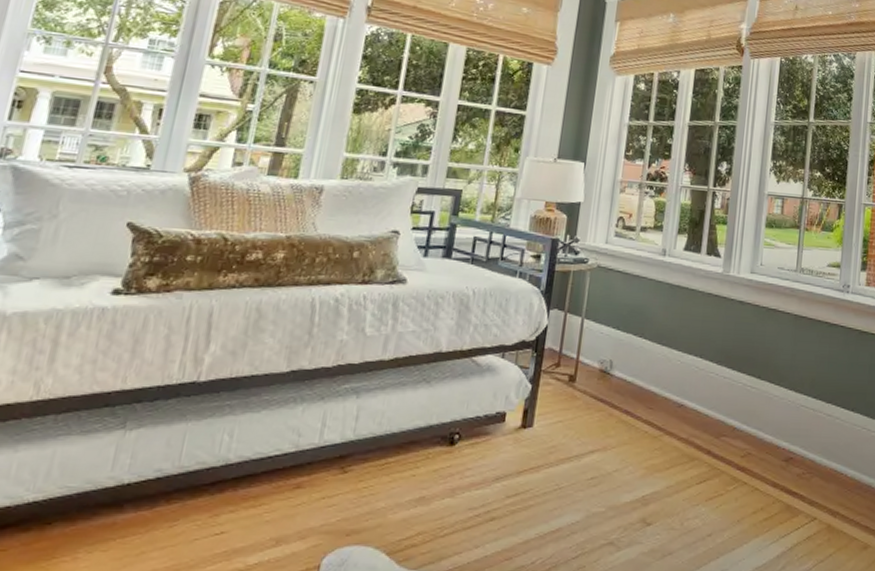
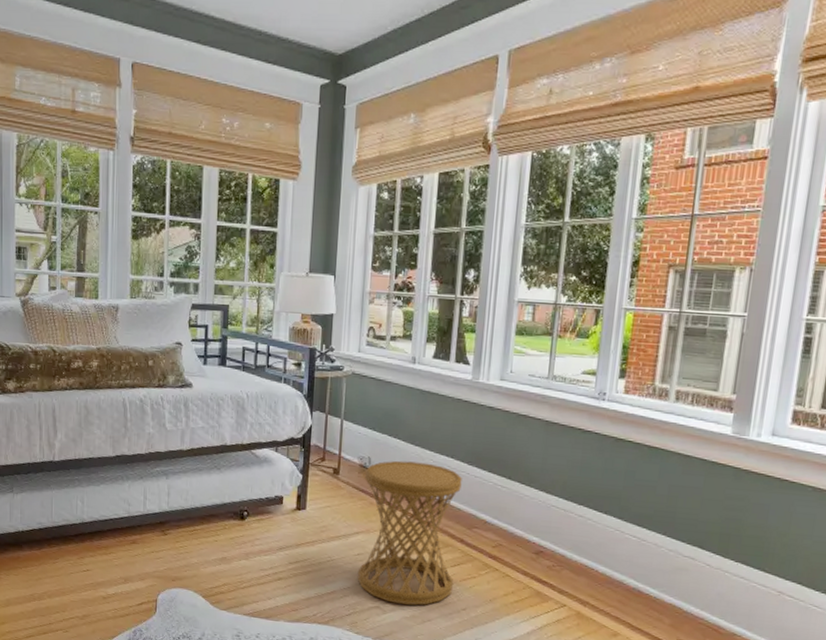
side table: none [588,363,711,536] -> present [357,460,462,606]

